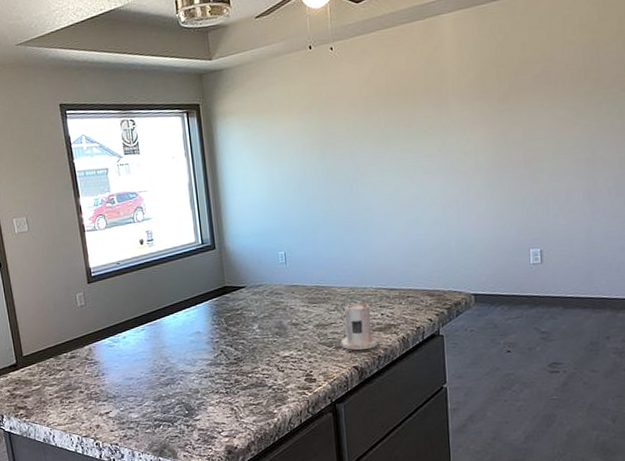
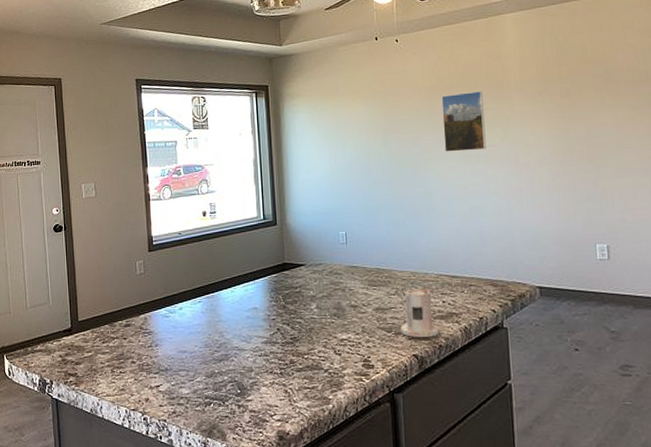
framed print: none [378,98,424,165] -> present [441,90,487,152]

